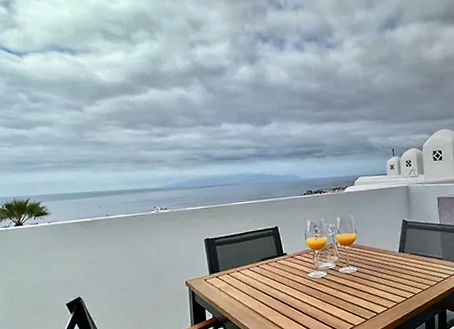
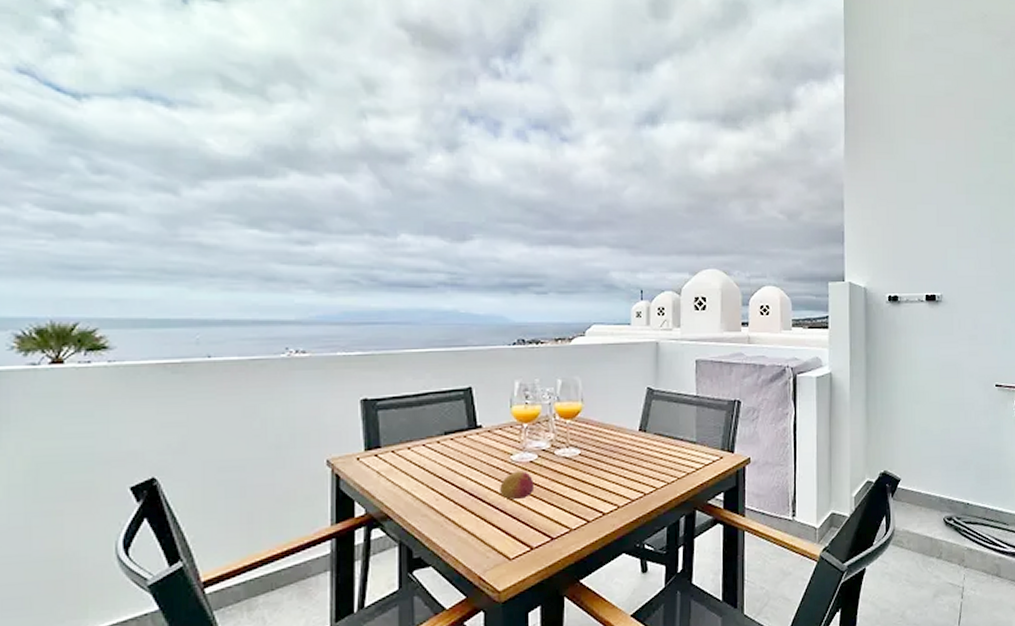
fruit: none [302,284,327,306] -> present [500,470,535,500]

